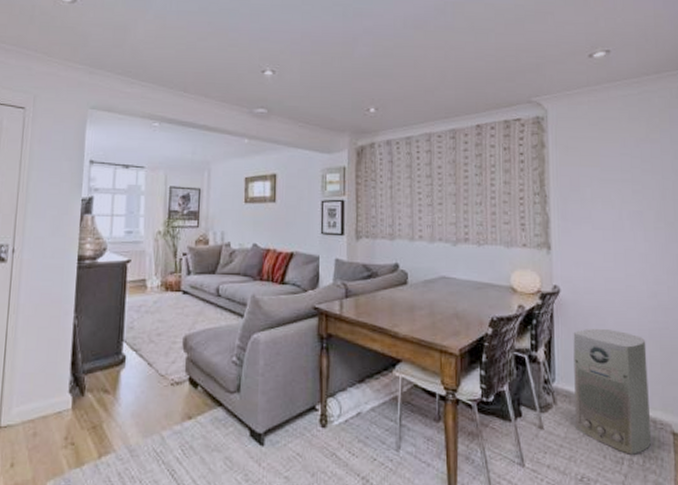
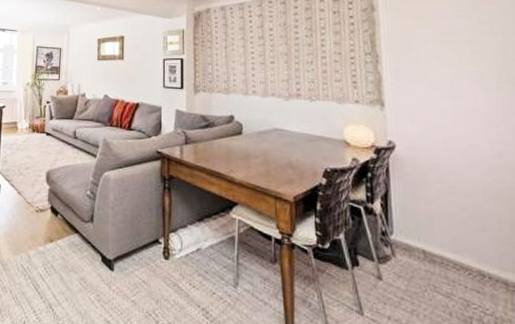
air purifier: present [573,328,652,456] -> none [411,184,504,316]

